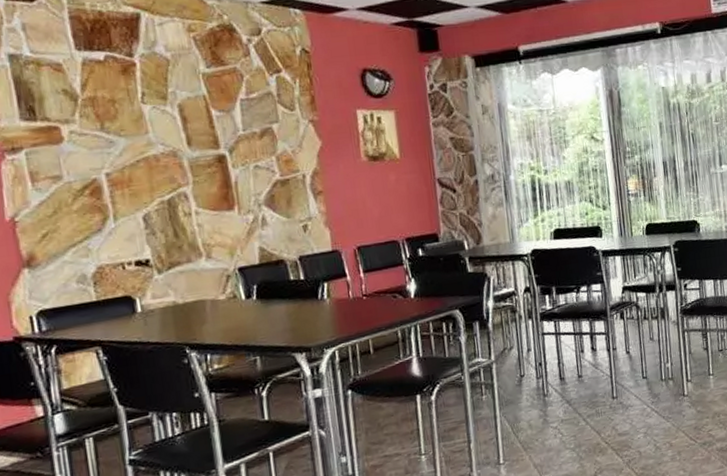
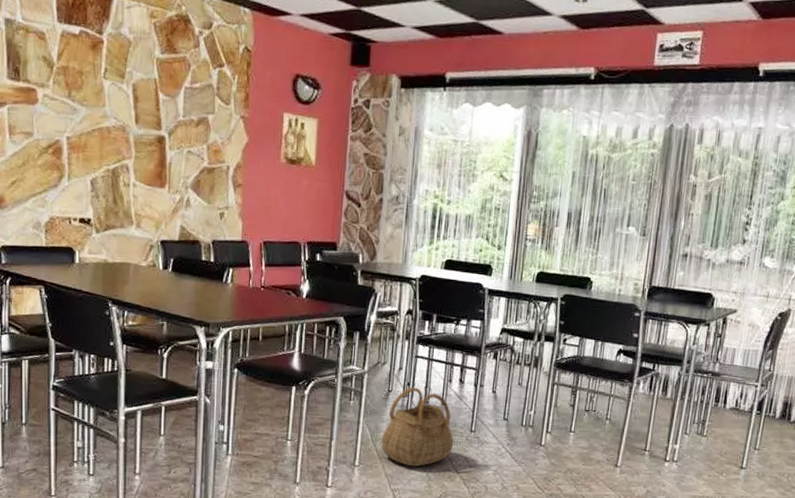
basket: none [522,365,598,451] -> present [381,387,453,467]

